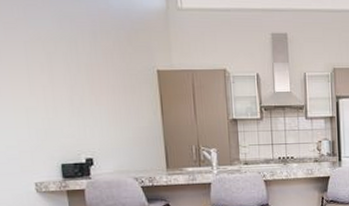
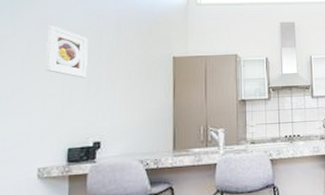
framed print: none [16,30,68,92] -> present [44,25,88,78]

